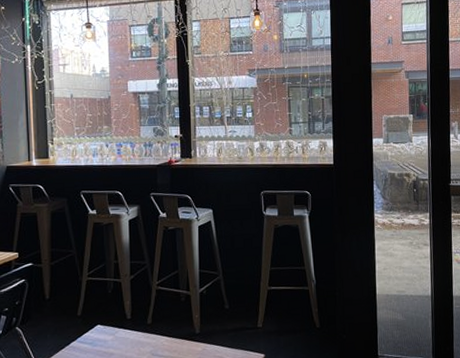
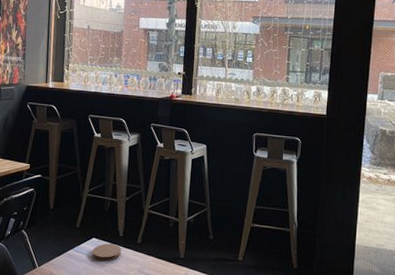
coaster: none [98,328,131,349] -> present [92,243,122,261]

